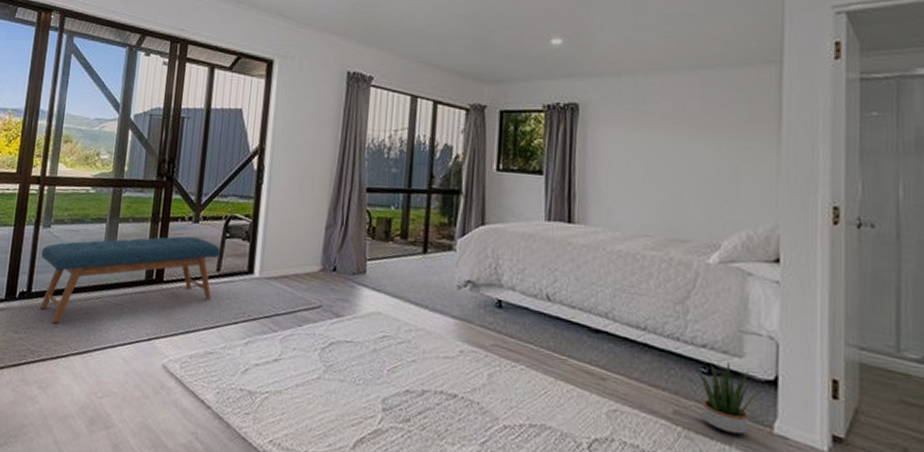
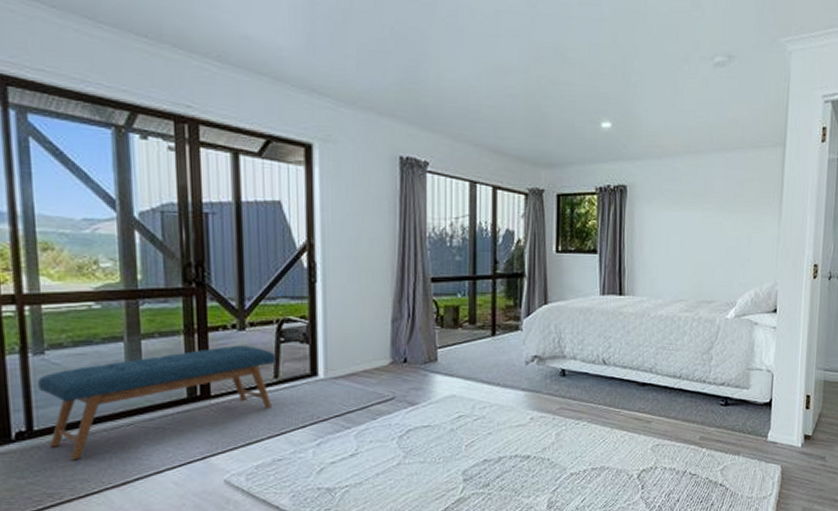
potted plant: present [692,360,763,435] -> none [714,393,762,447]

